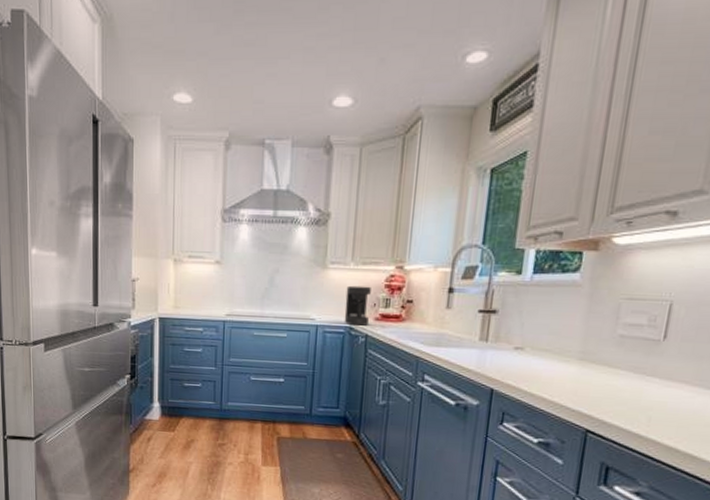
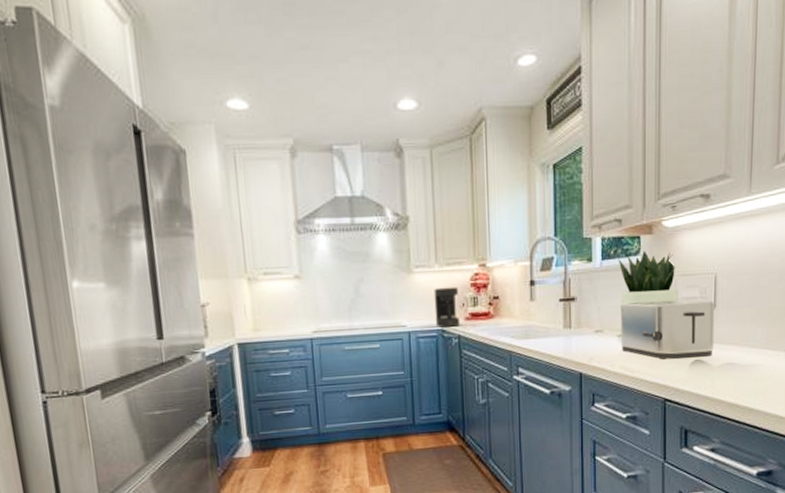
planter: none [537,268,623,361] -> present [615,250,679,341]
toaster: none [542,322,666,393] -> present [620,300,715,361]

